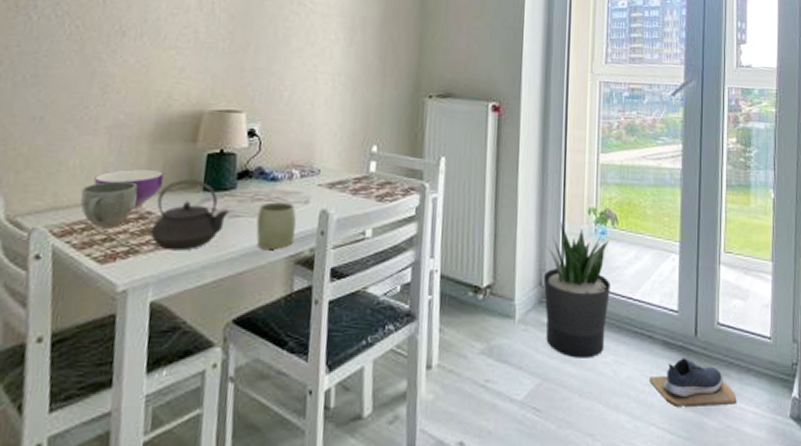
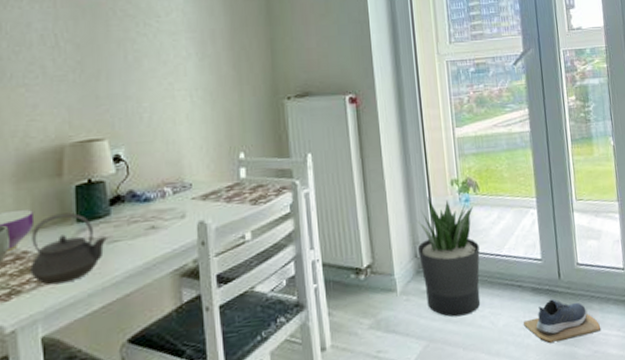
mug: present [256,202,296,251] -> none [136,220,176,269]

